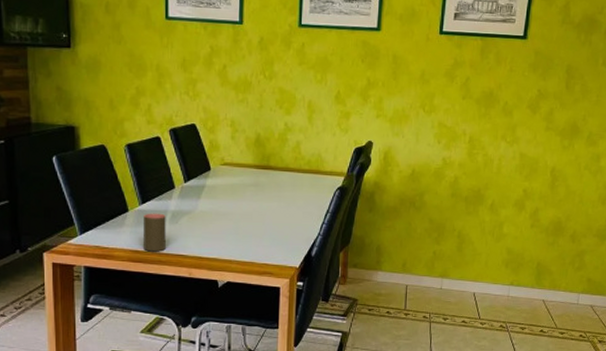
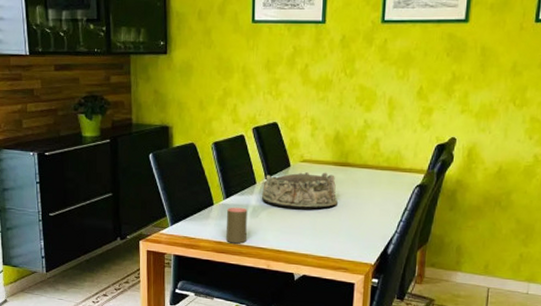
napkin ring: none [180,175,260,213] -> present [261,172,338,209]

